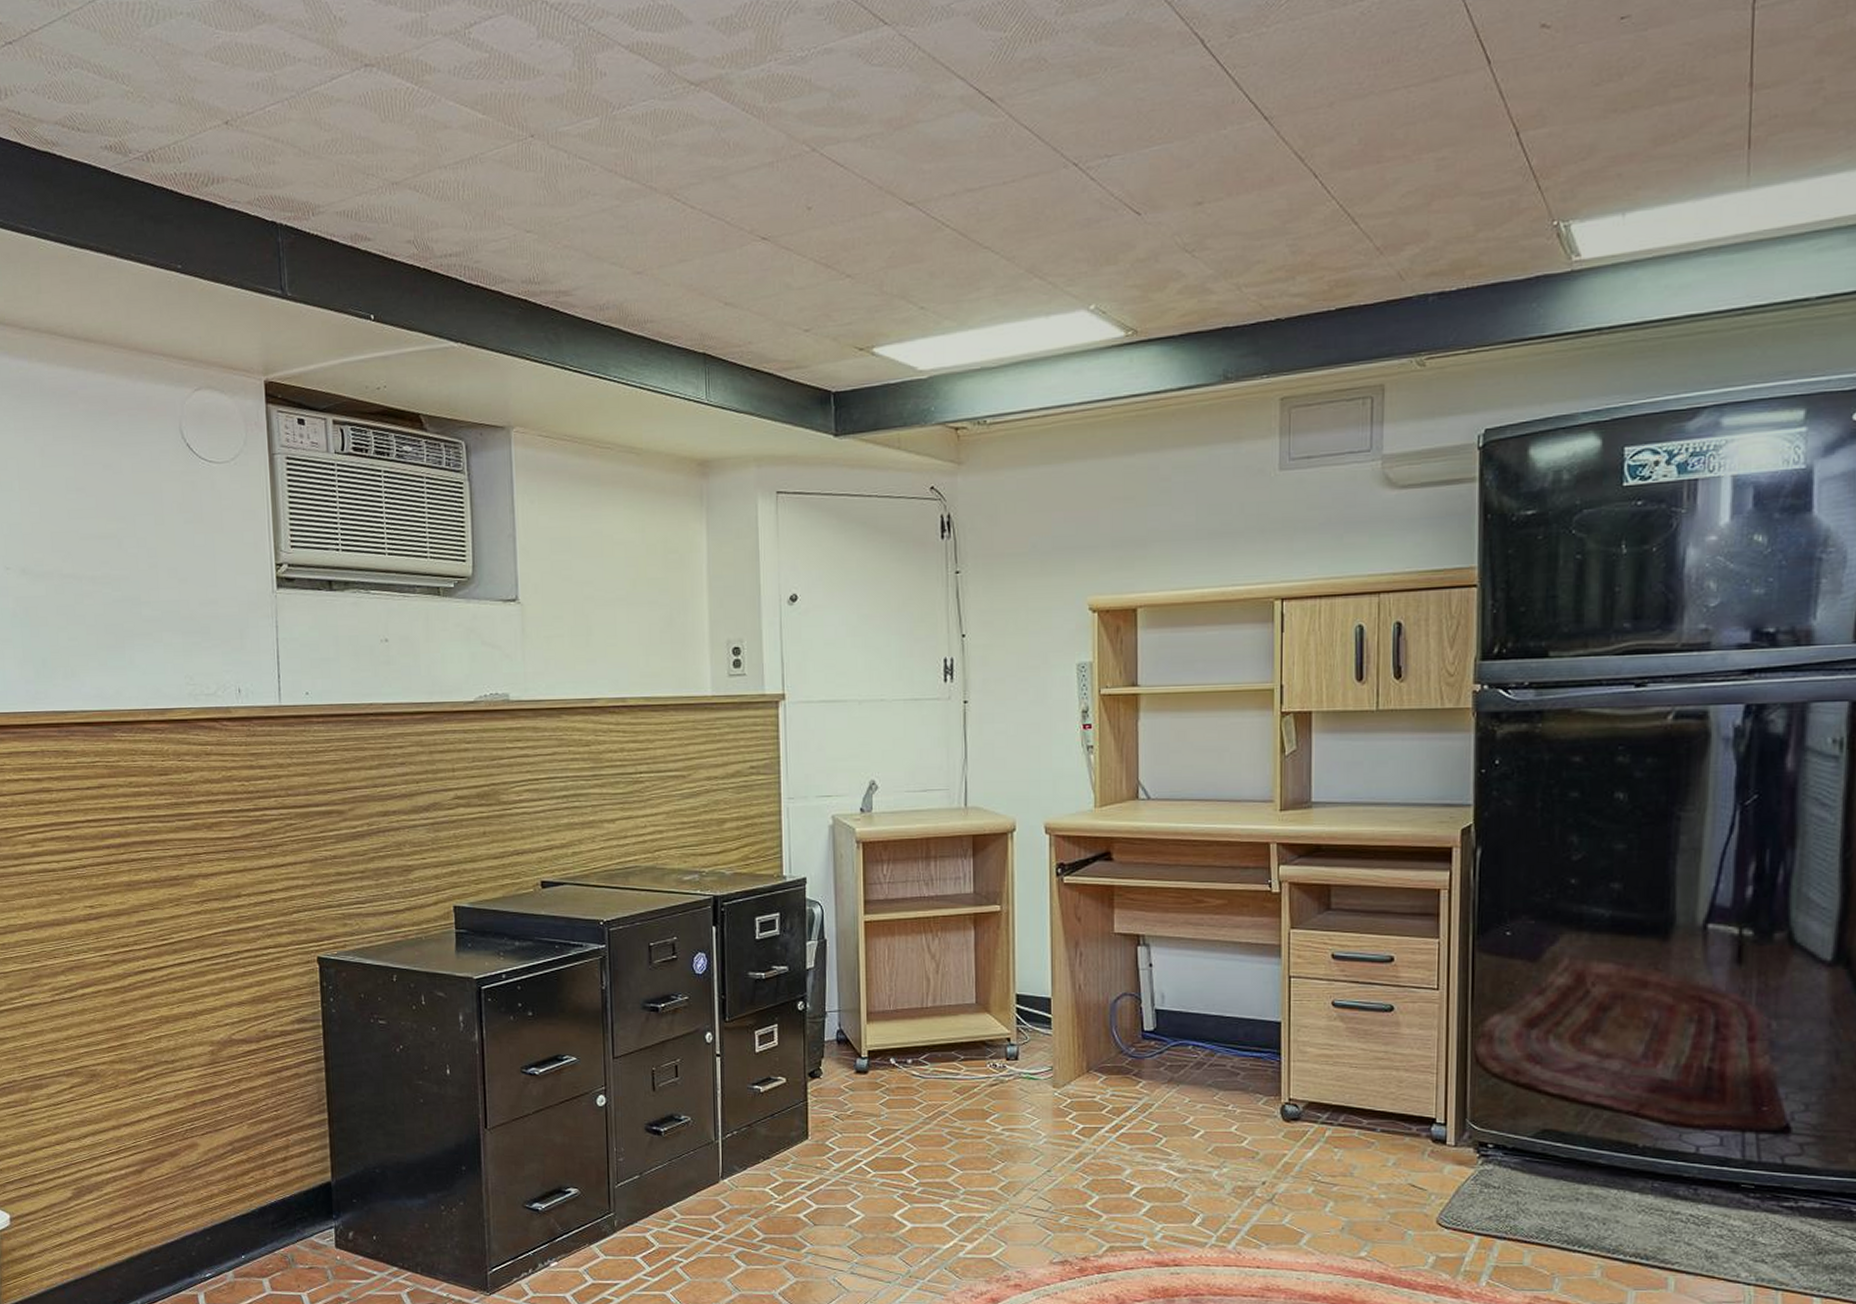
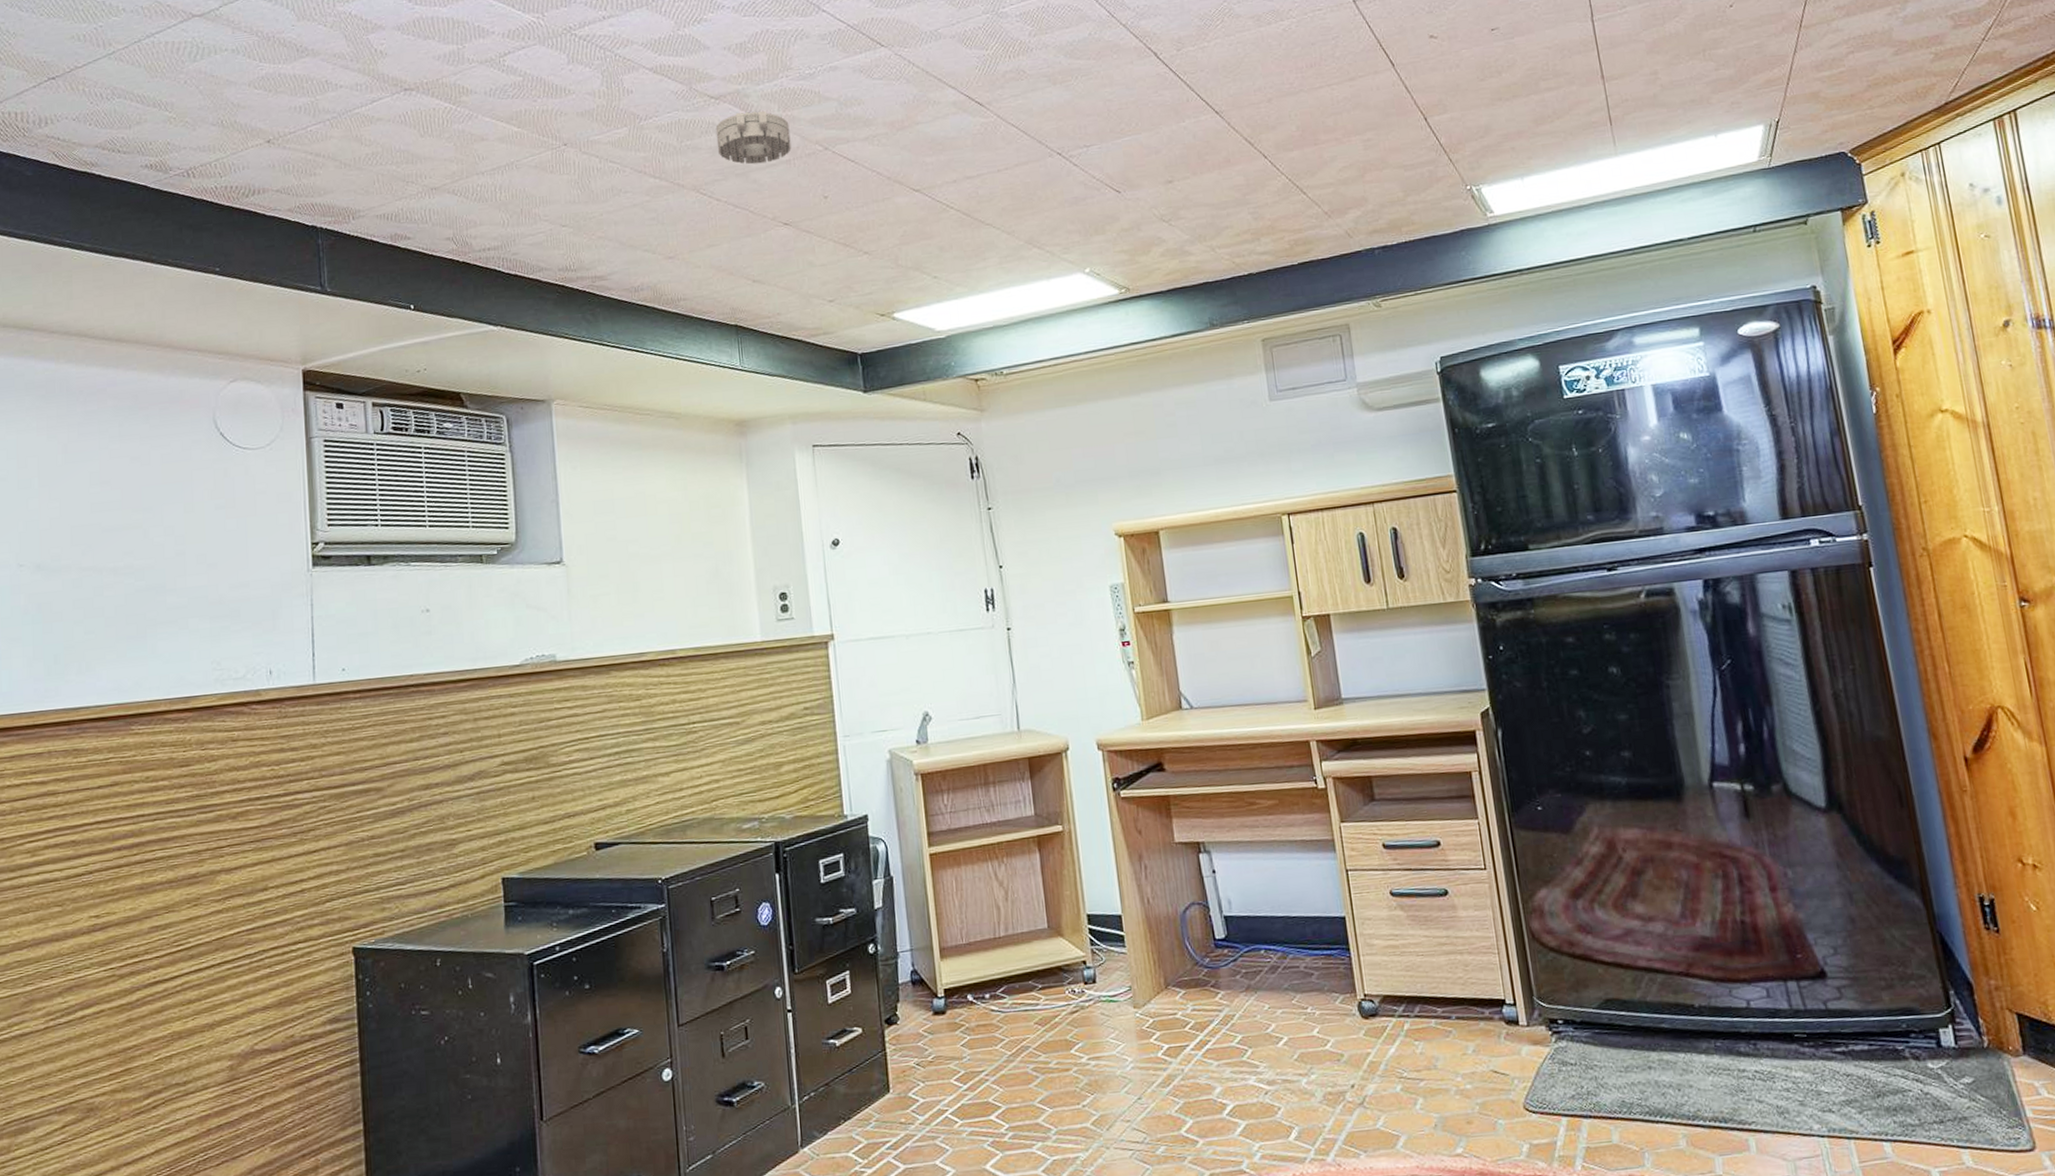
smoke detector: none [694,101,775,166] -> present [715,111,792,165]

